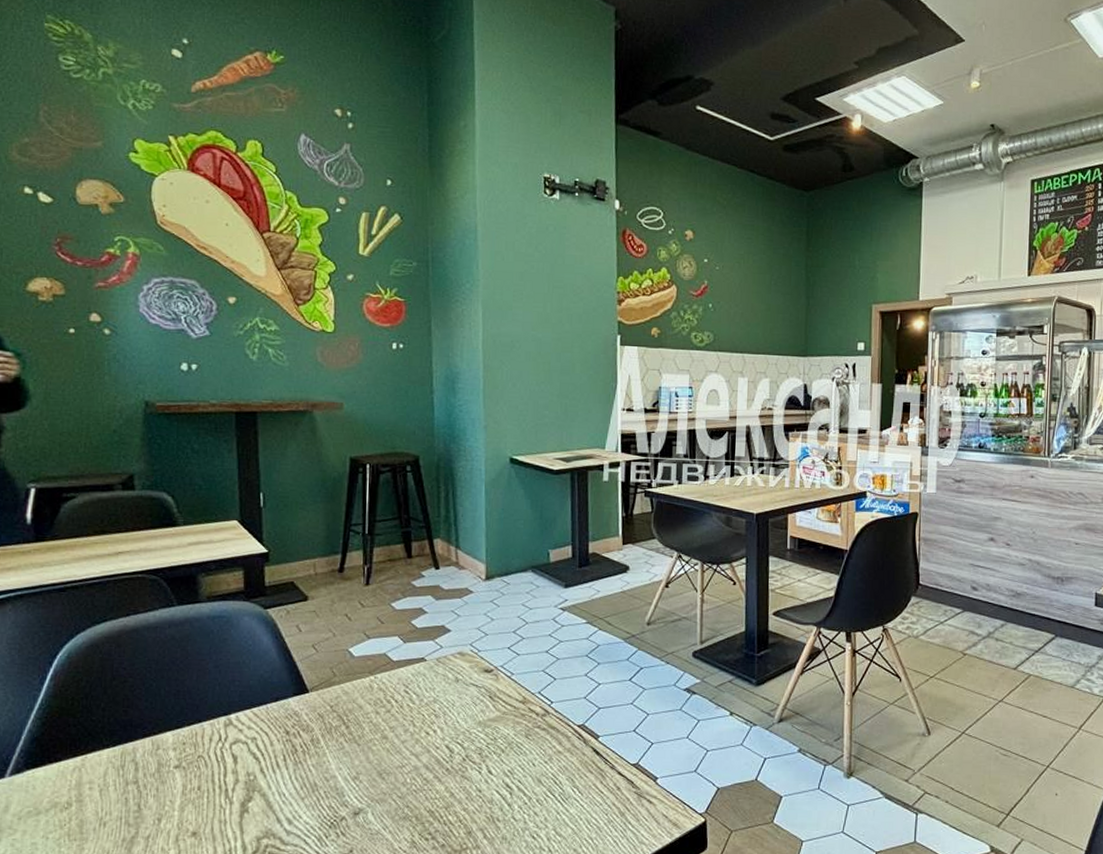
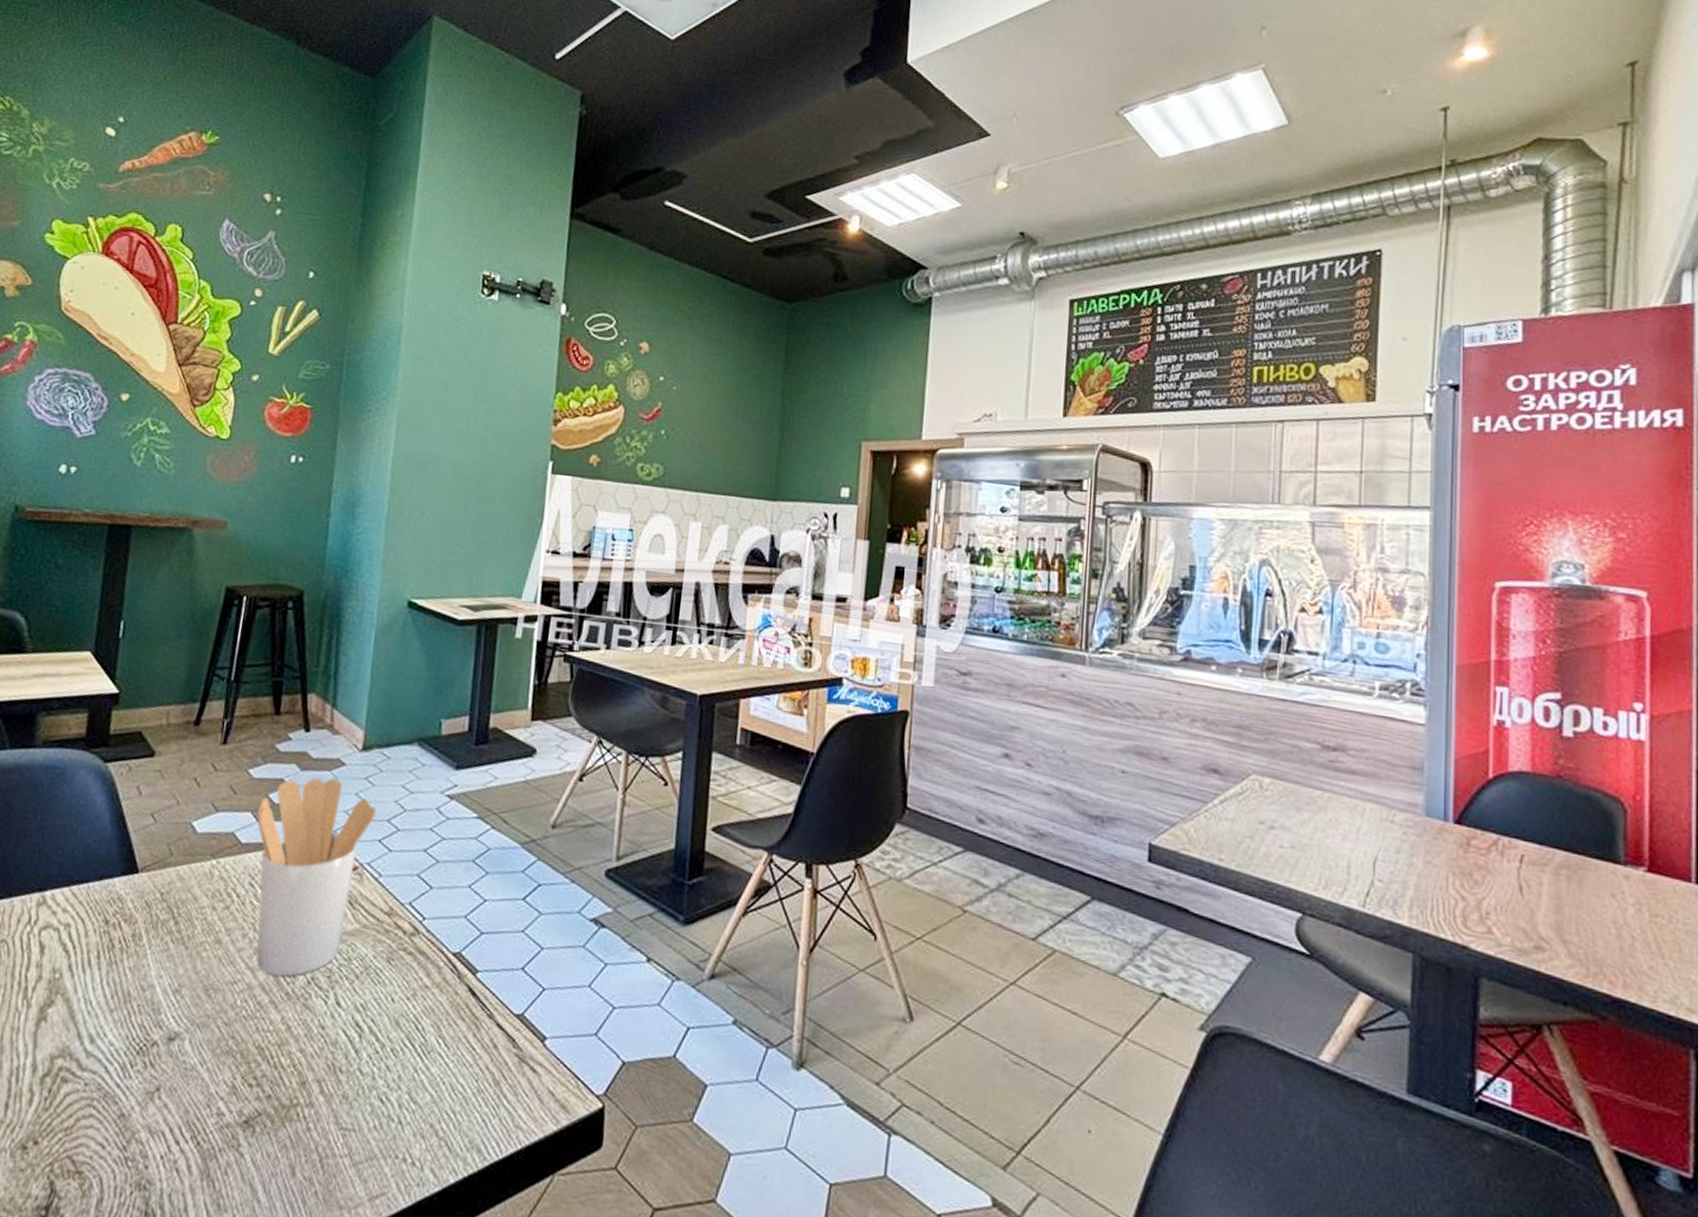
utensil holder: none [403,604,504,757] -> present [256,778,377,977]

